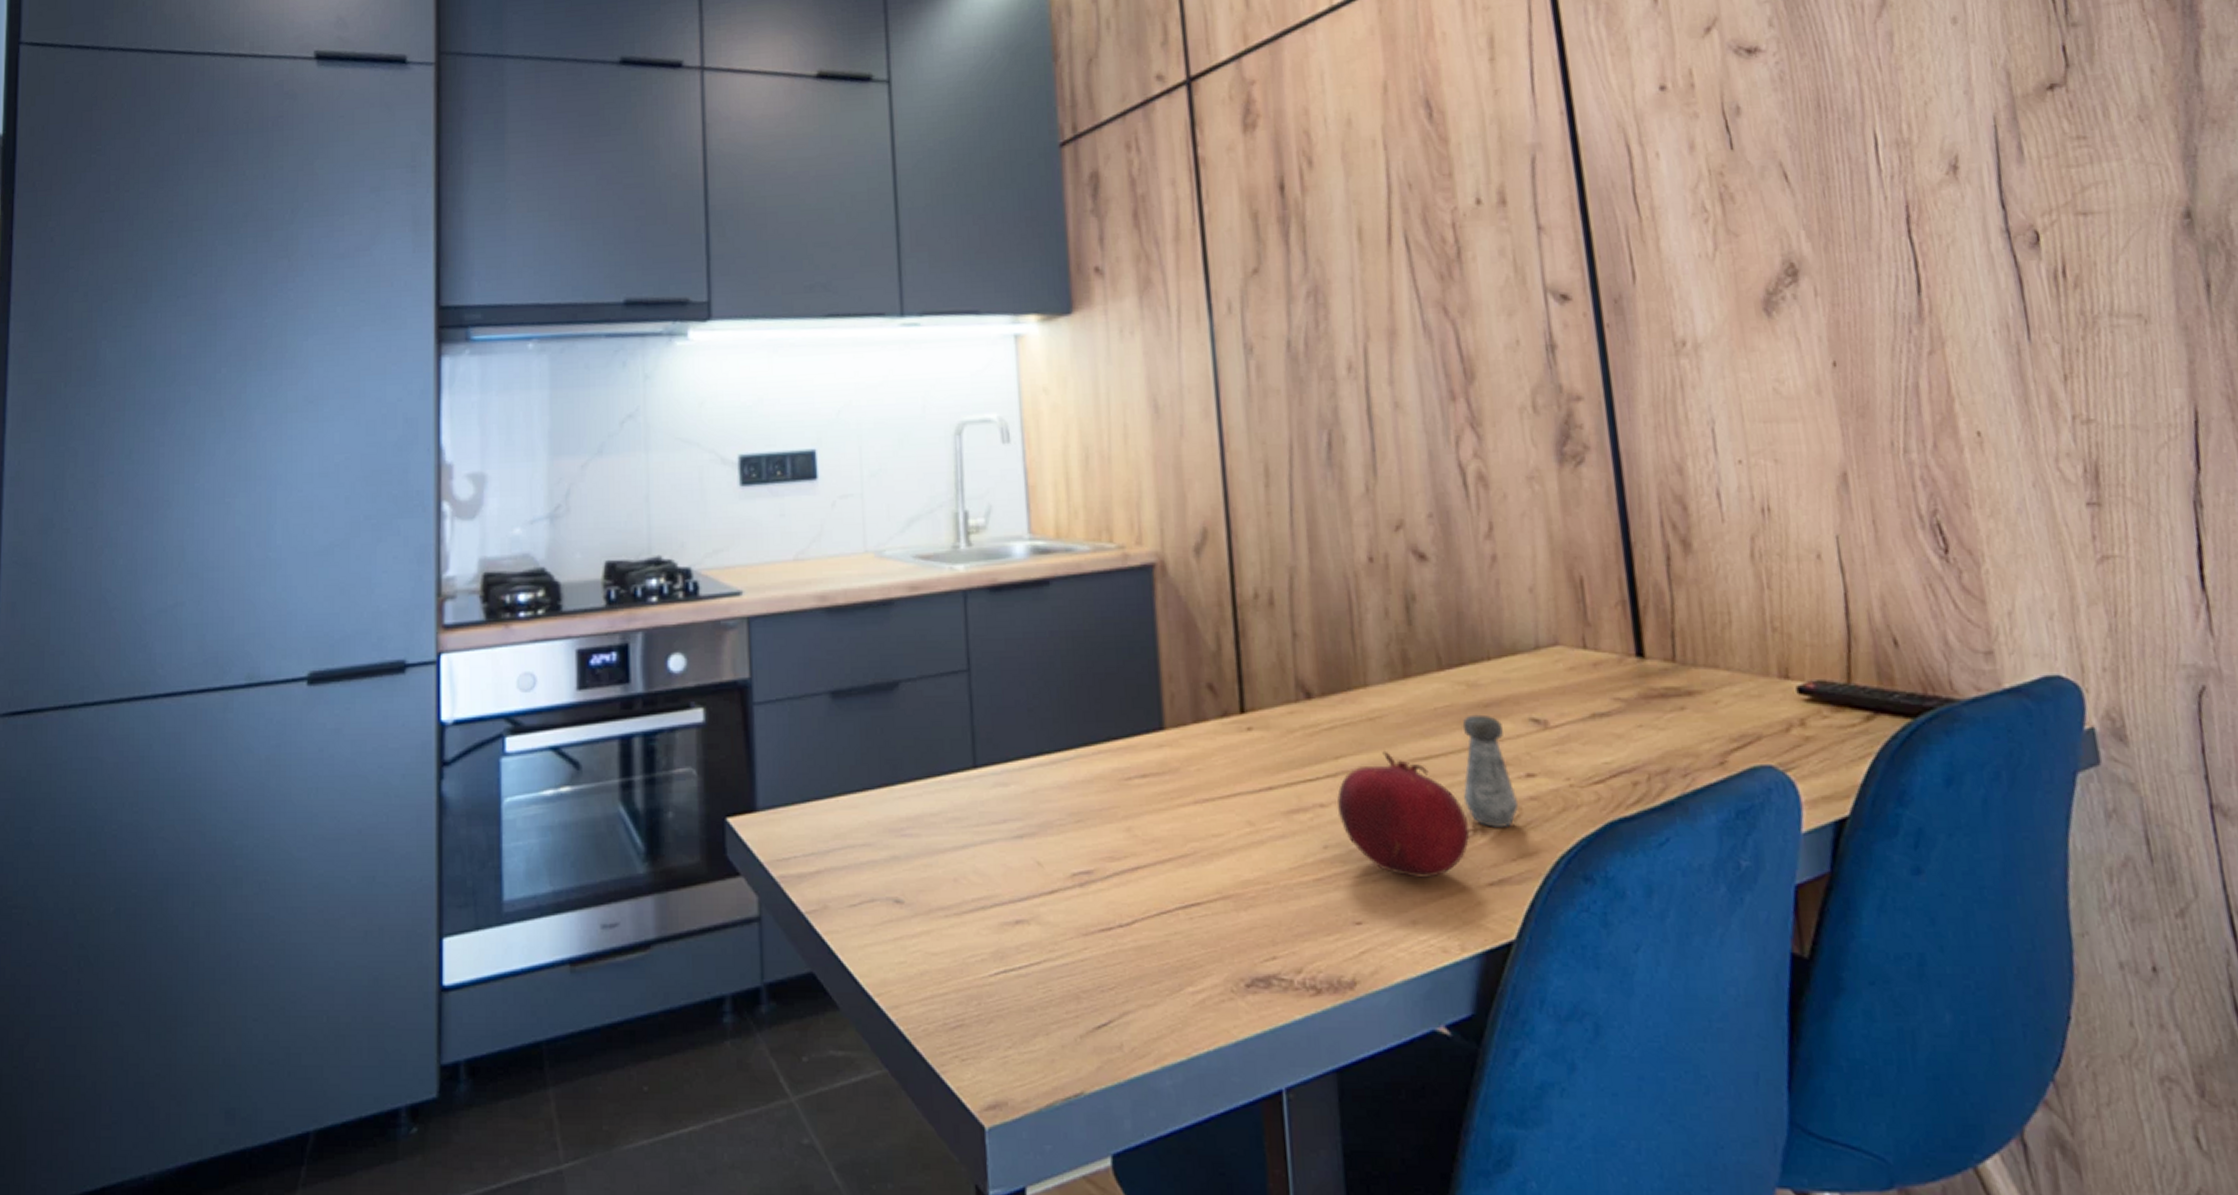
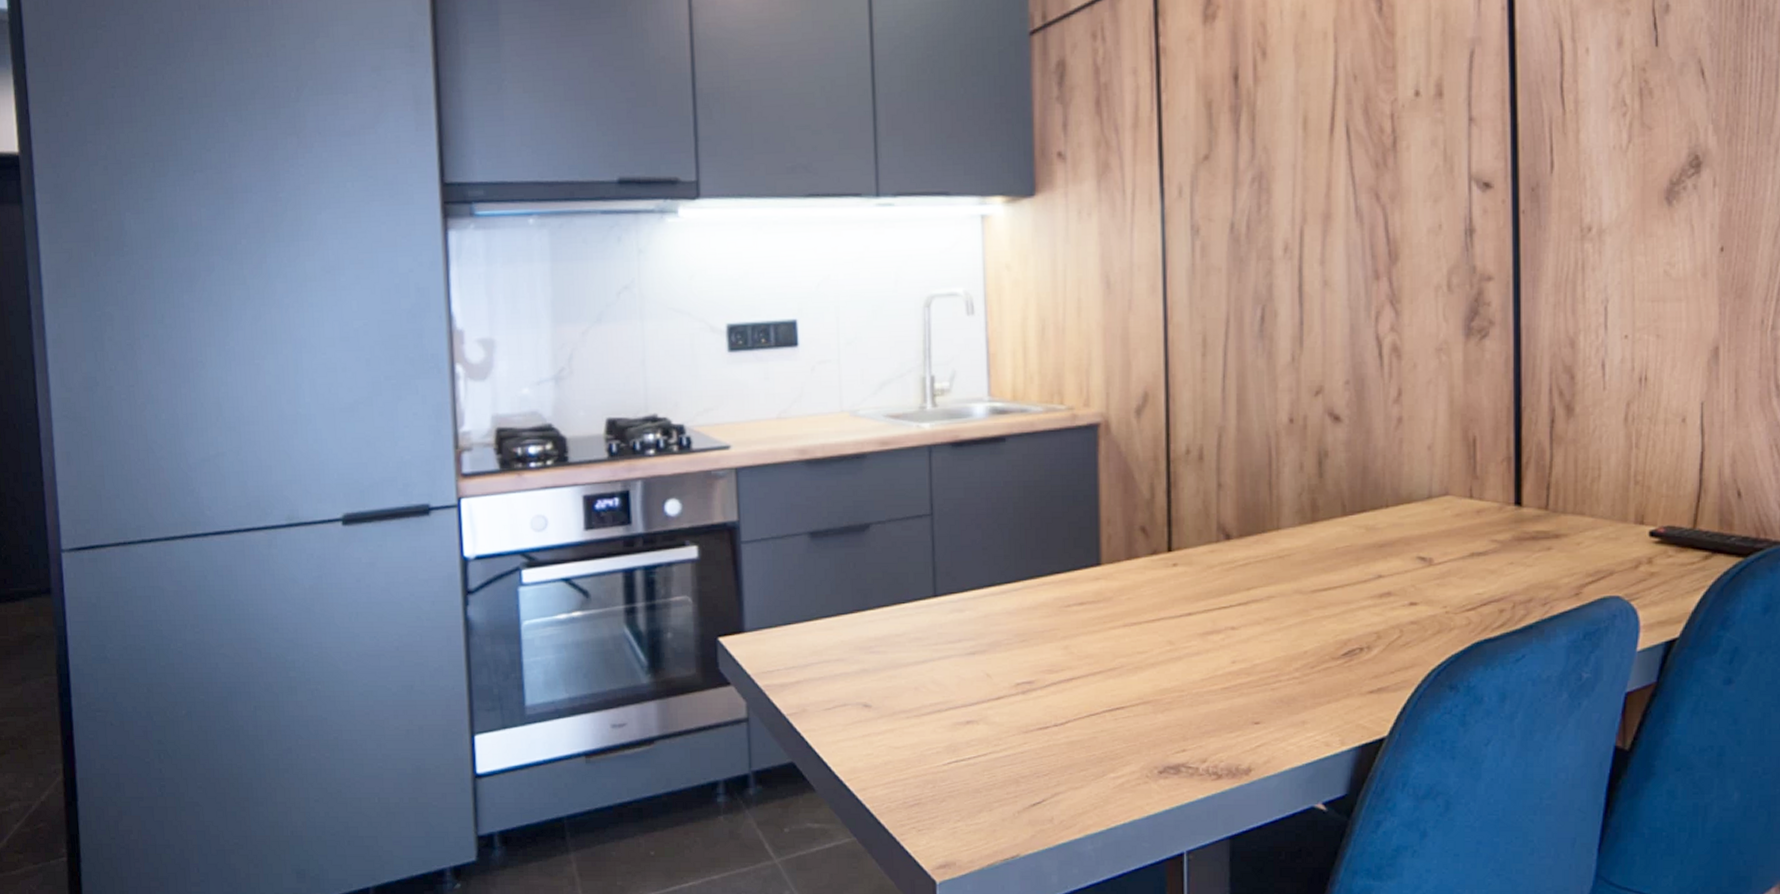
fruit: present [1336,750,1470,880] -> none [1245,583,1357,688]
salt shaker: present [1462,714,1519,829] -> none [1354,553,1401,647]

